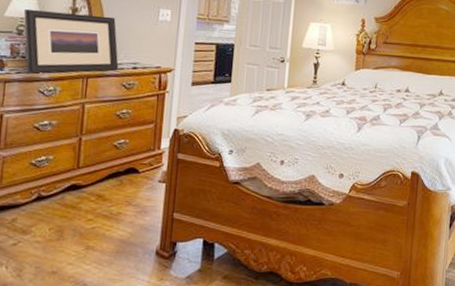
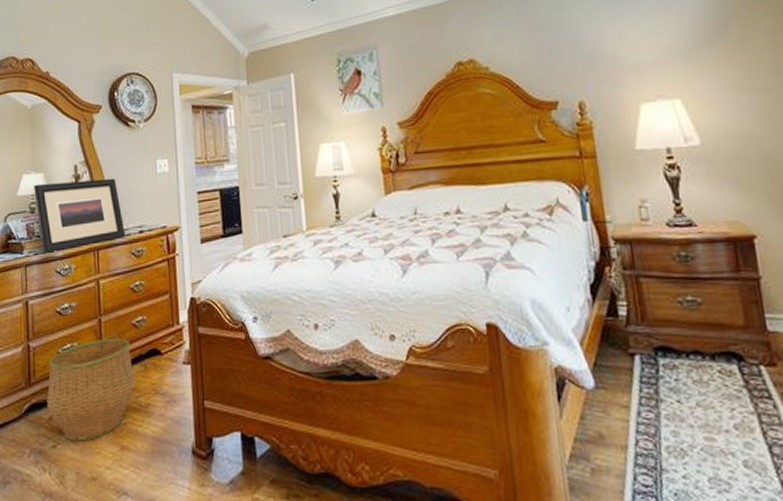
basket: none [11,152,110,241] -> present [46,334,136,442]

